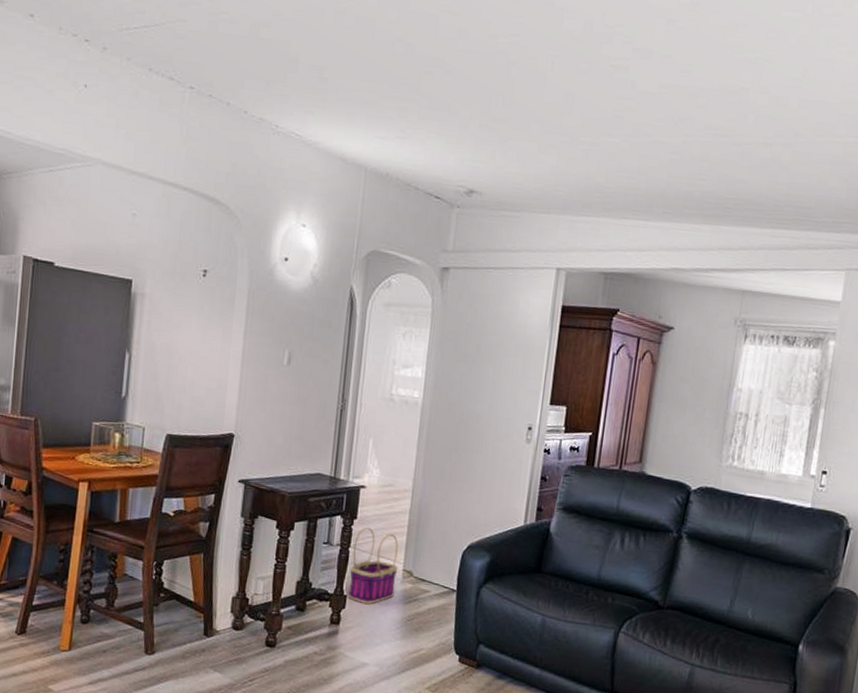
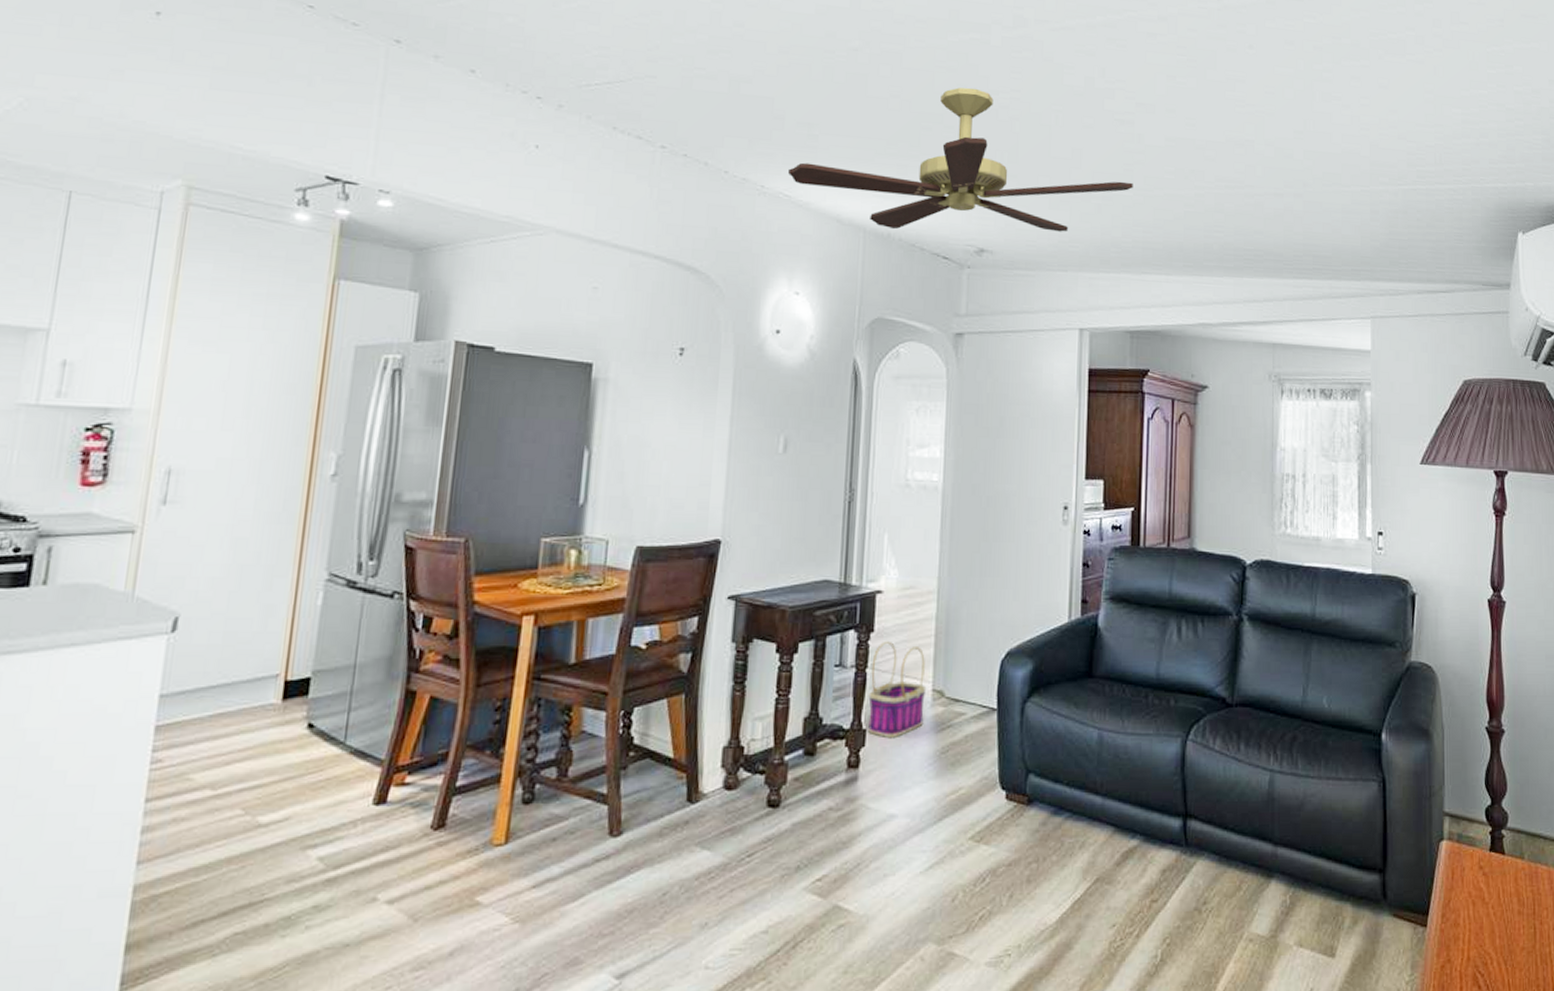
ceiling fan: none [300,32,622,176] -> present [788,87,1133,232]

